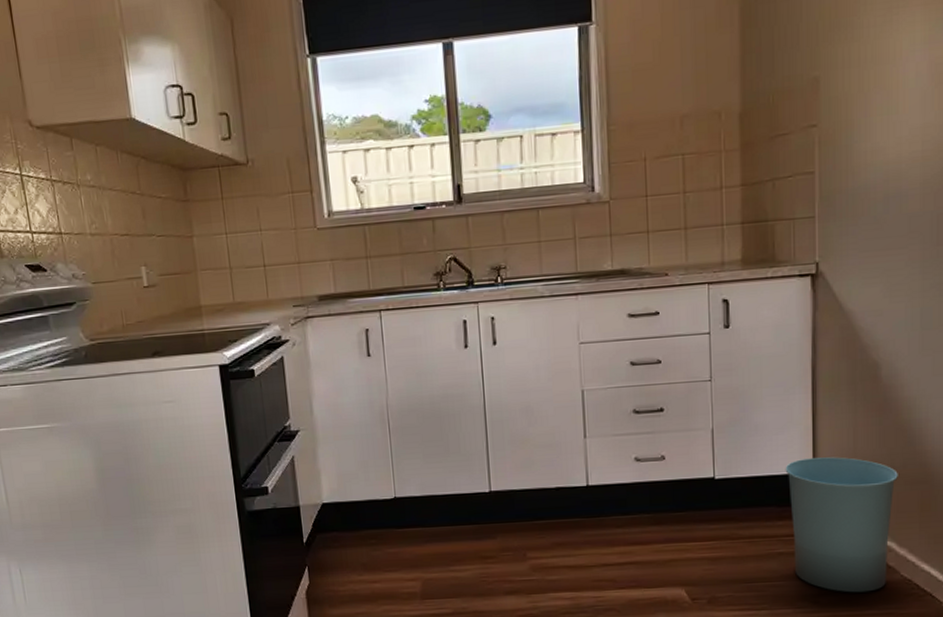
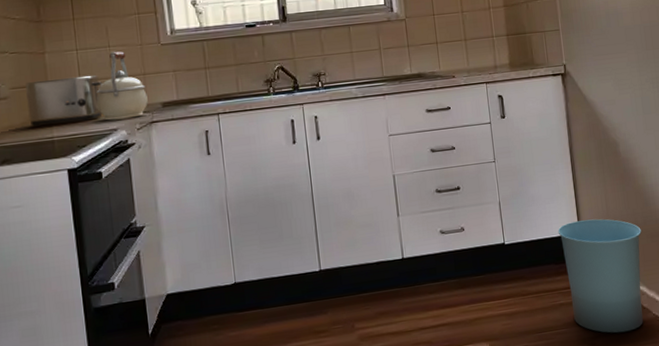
toaster: none [174,263,254,318] -> present [25,75,102,127]
kettle: none [247,235,304,314] -> present [96,51,149,121]

